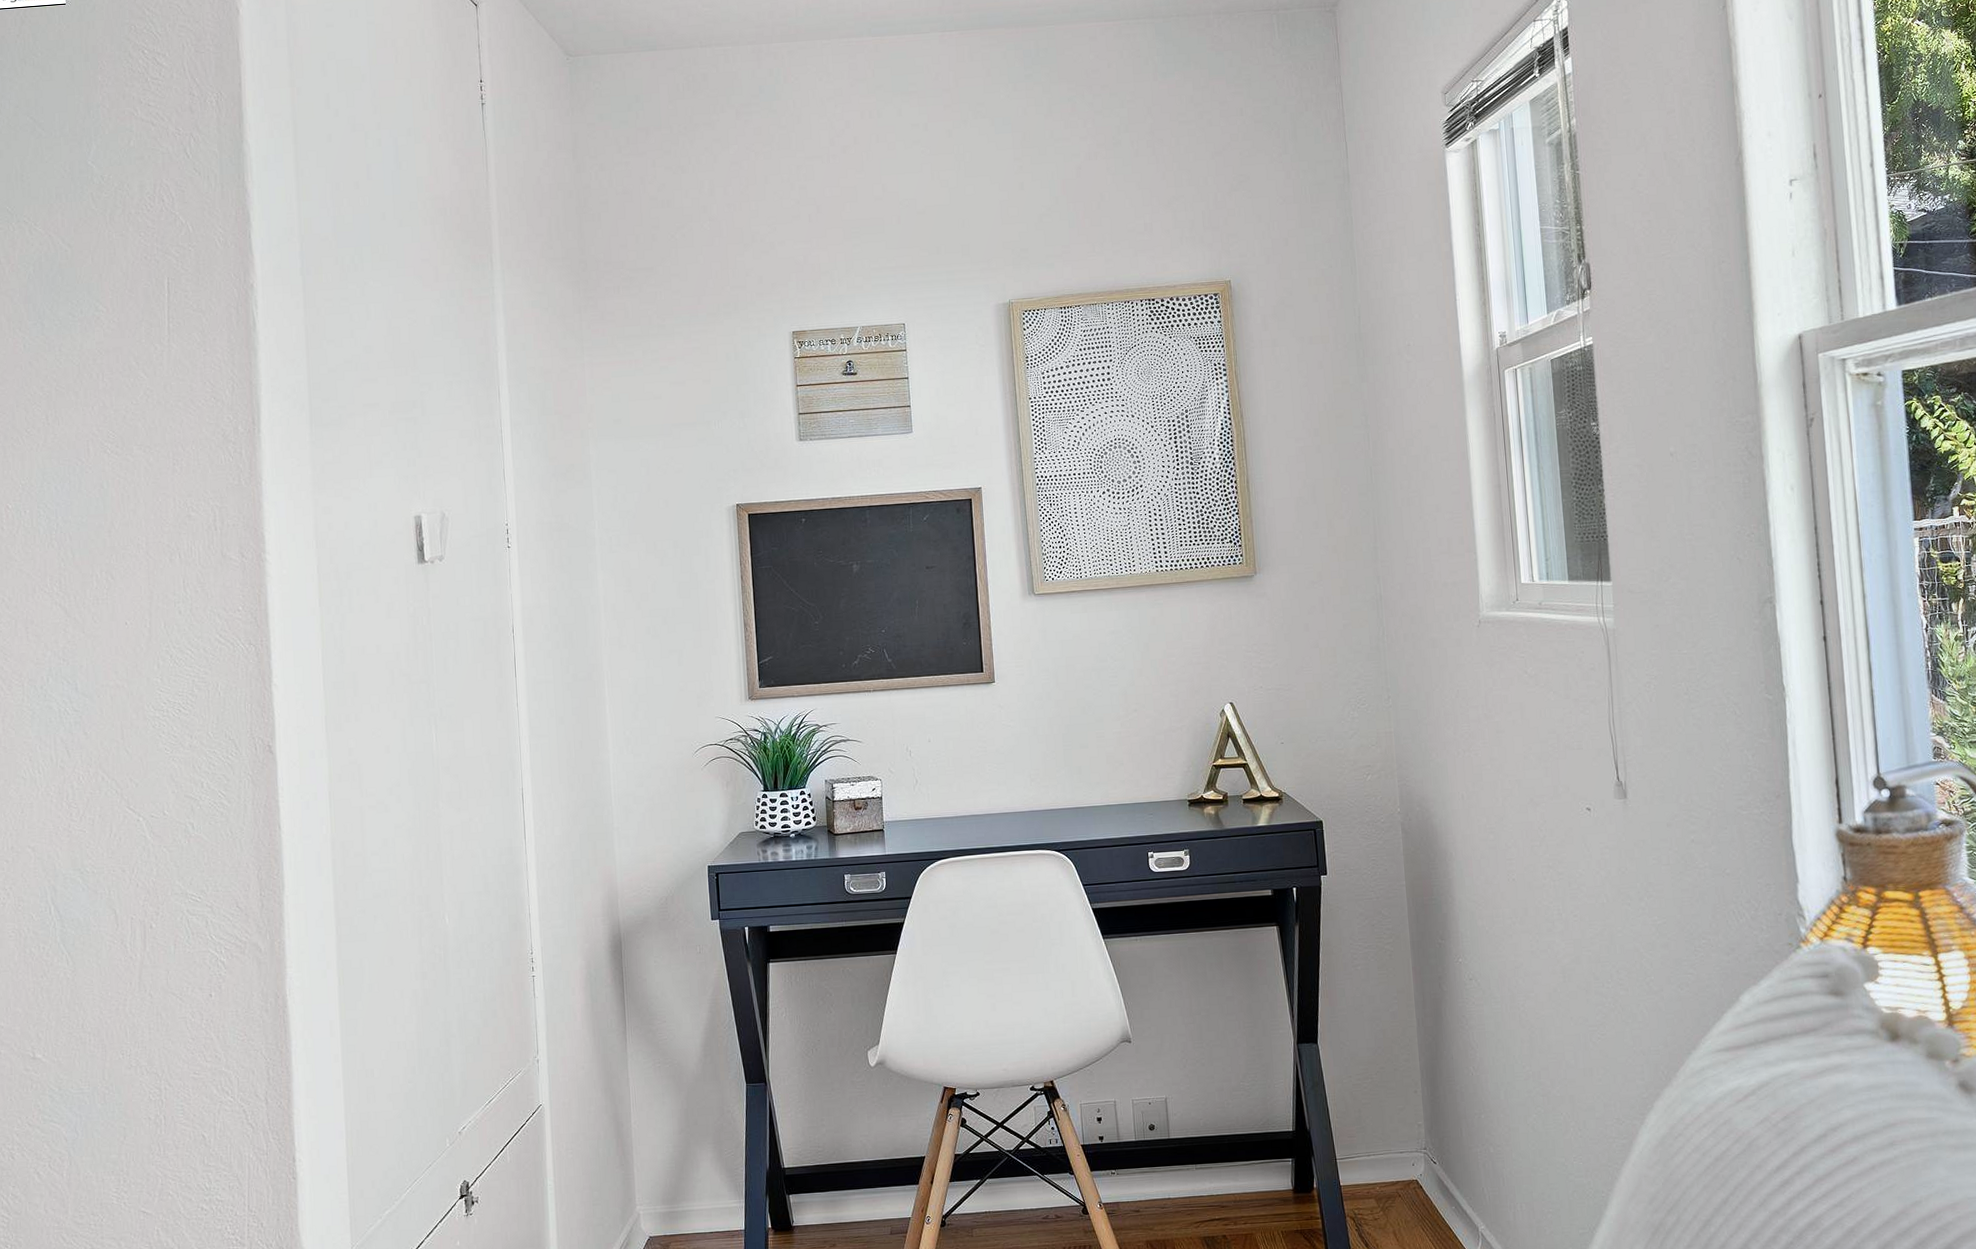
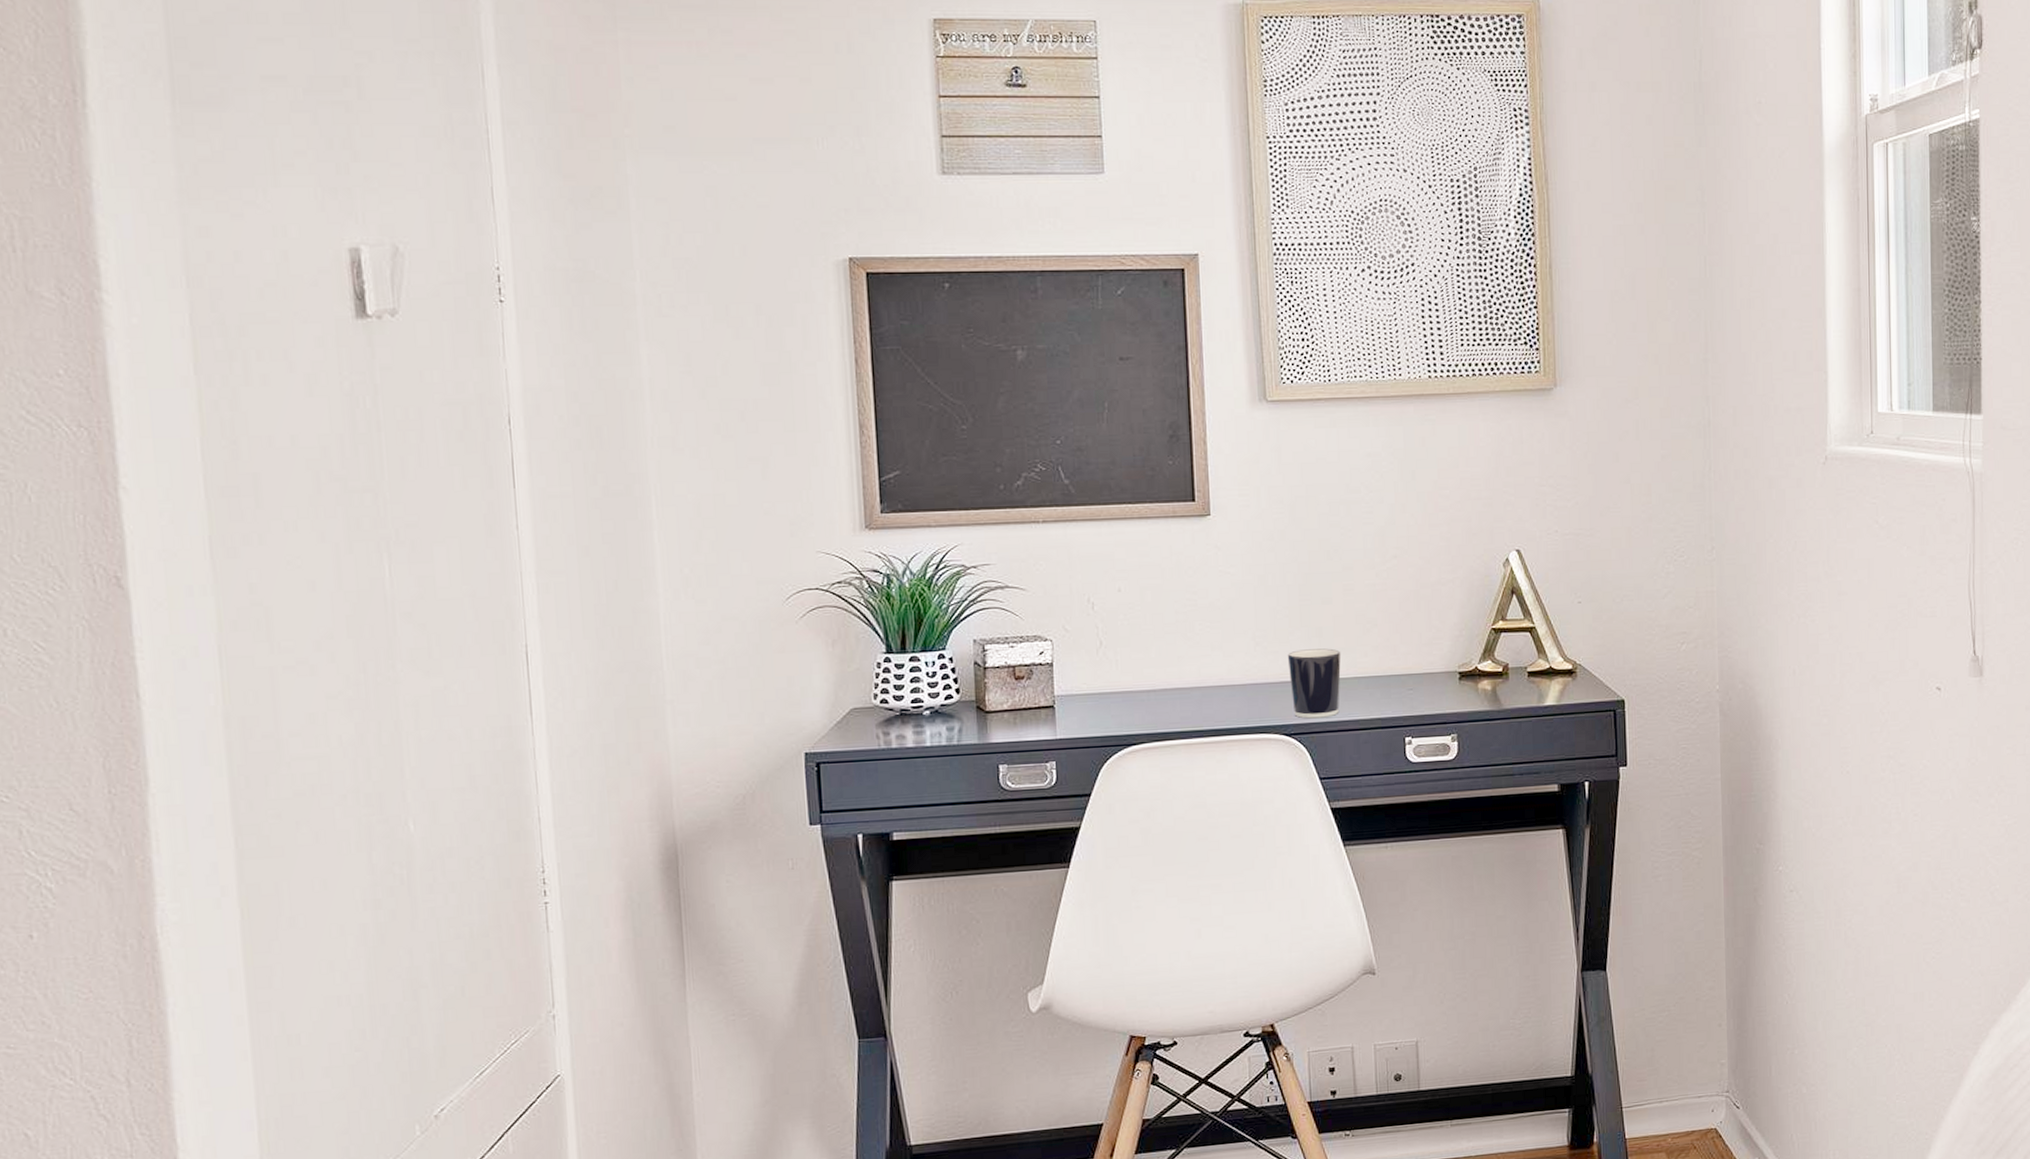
mug: none [1055,783,1097,838] -> present [1287,648,1342,719]

